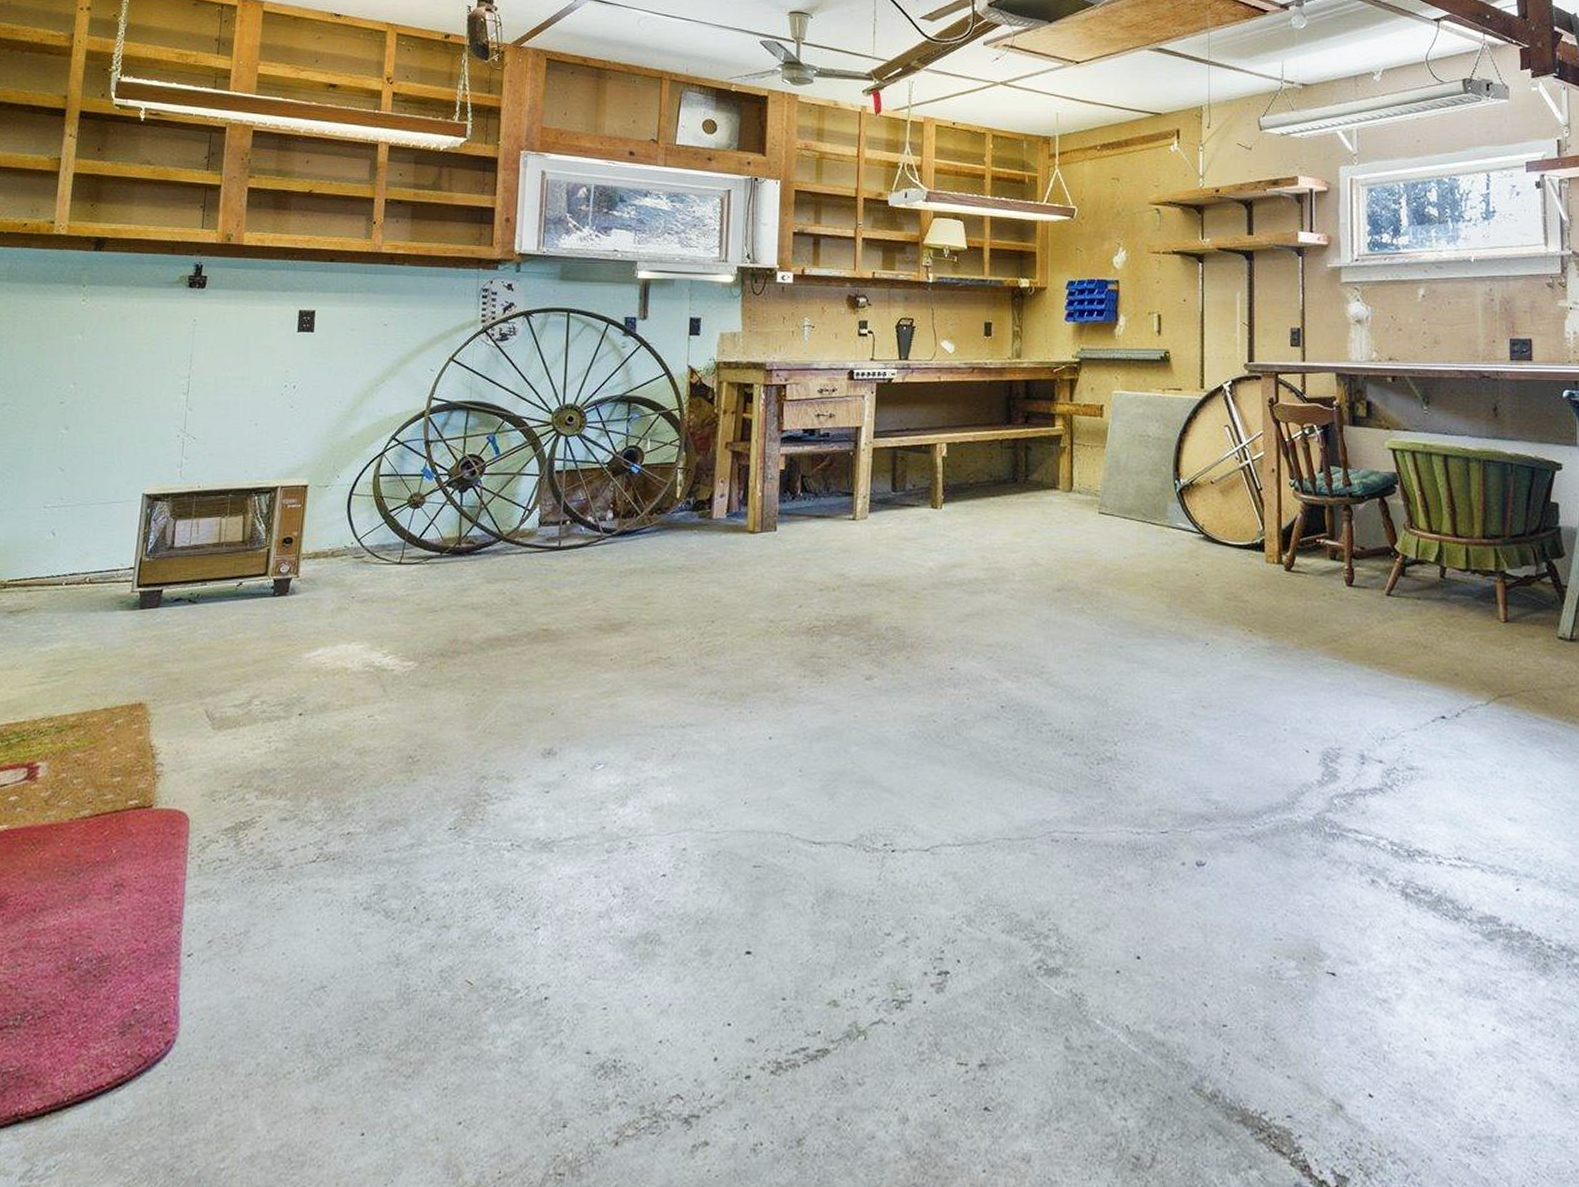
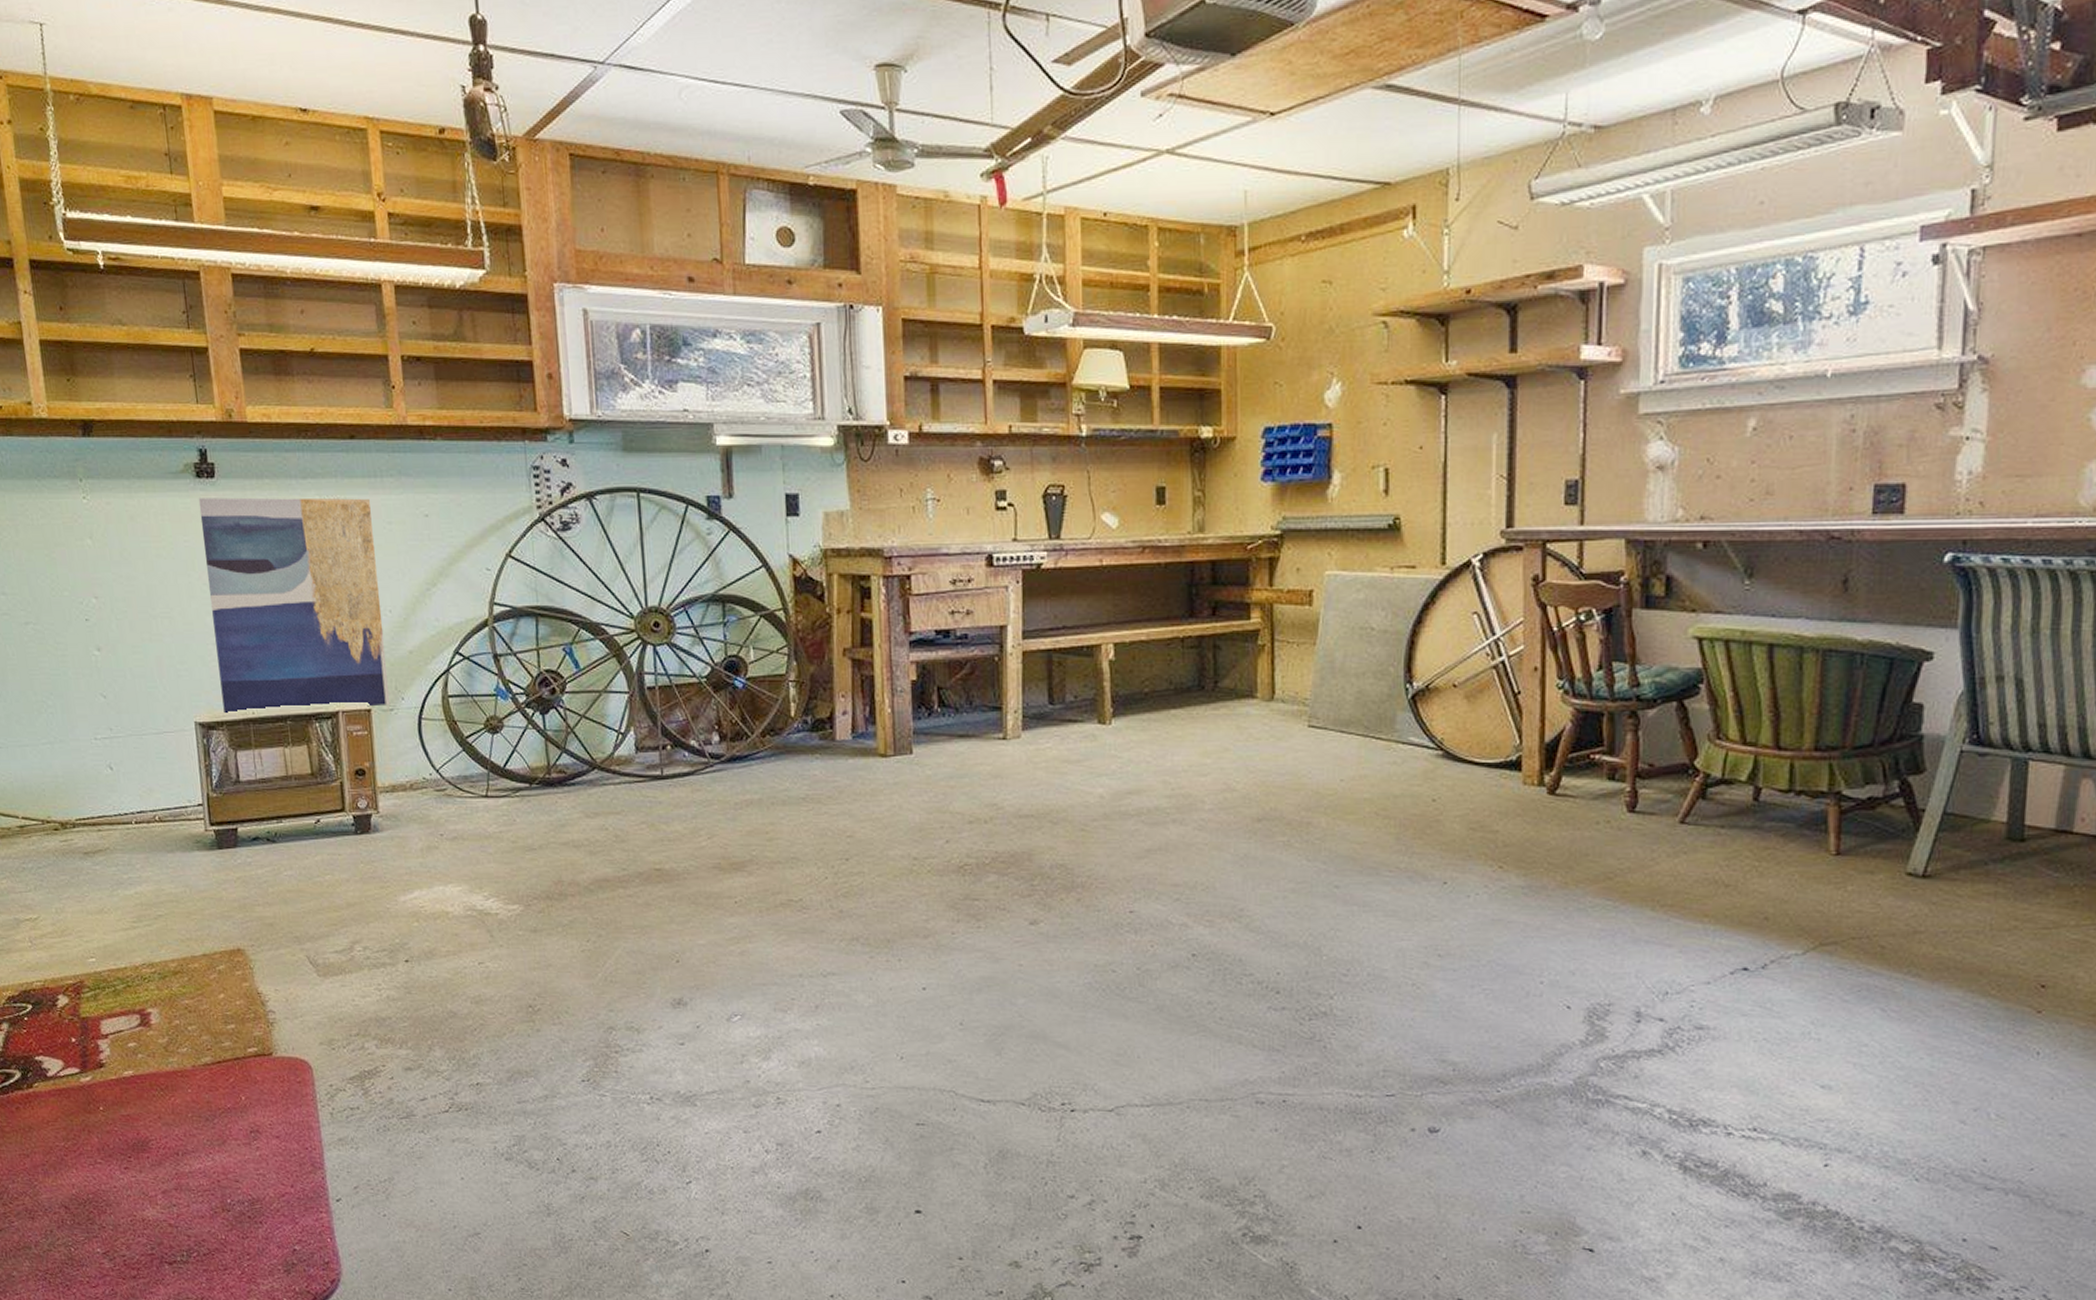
wall art: none [172,304,339,486] -> present [198,497,391,713]

